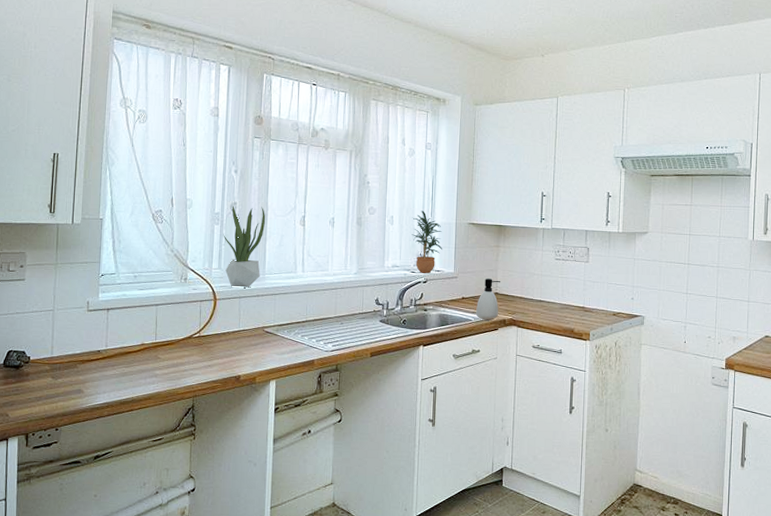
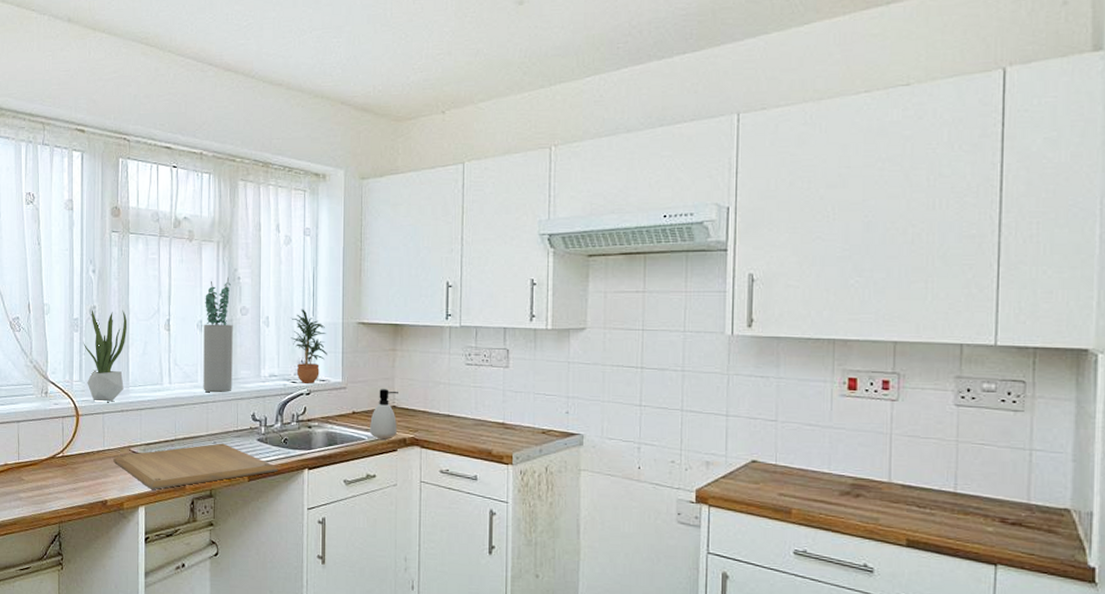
chopping board: none [248,324,397,366] -> present [113,443,278,490]
vase: none [333,181,362,281] -> present [203,277,233,393]

